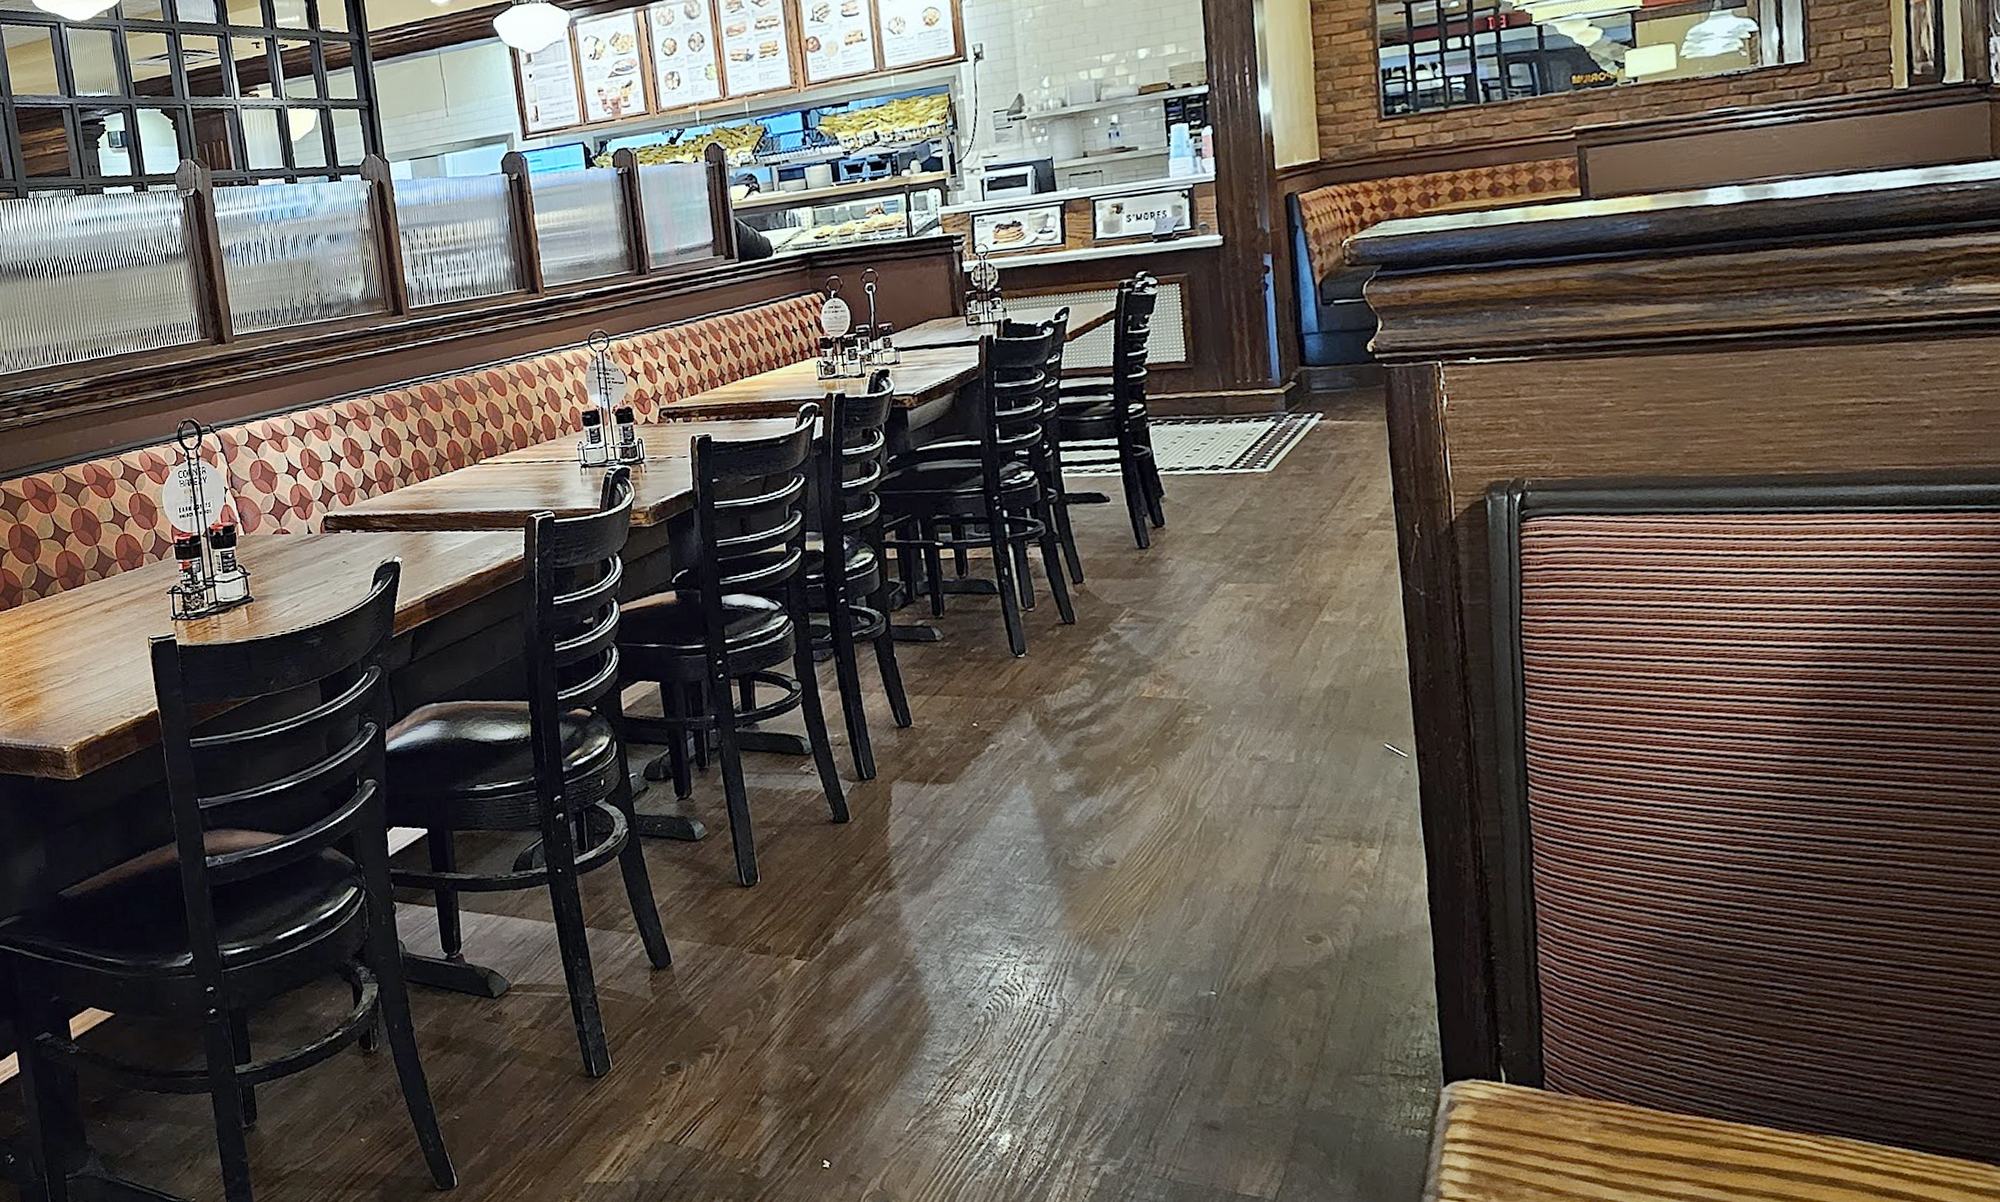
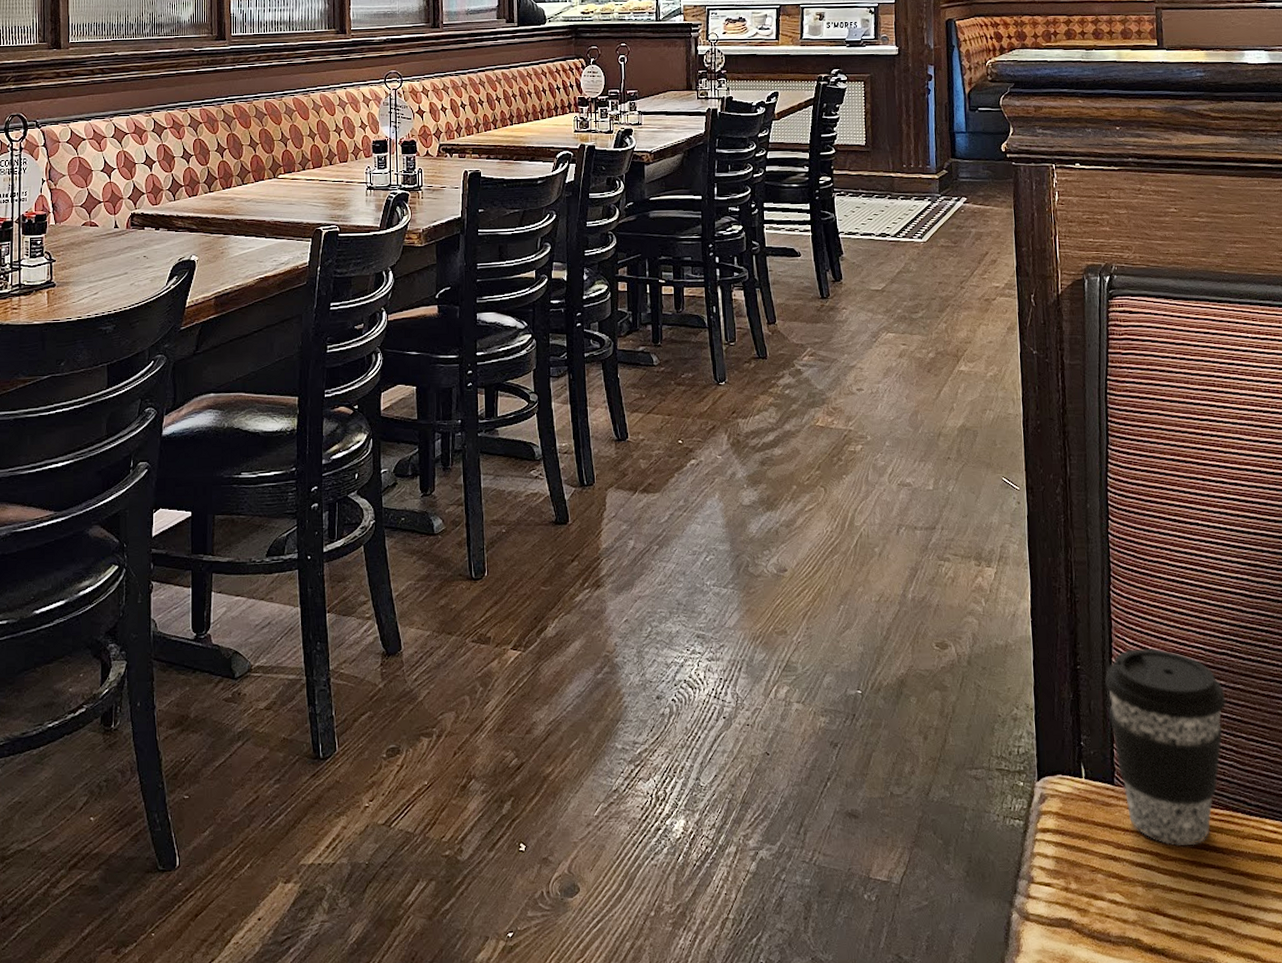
coffee cup: none [1529,933,1693,1156] -> present [1105,648,1226,846]

